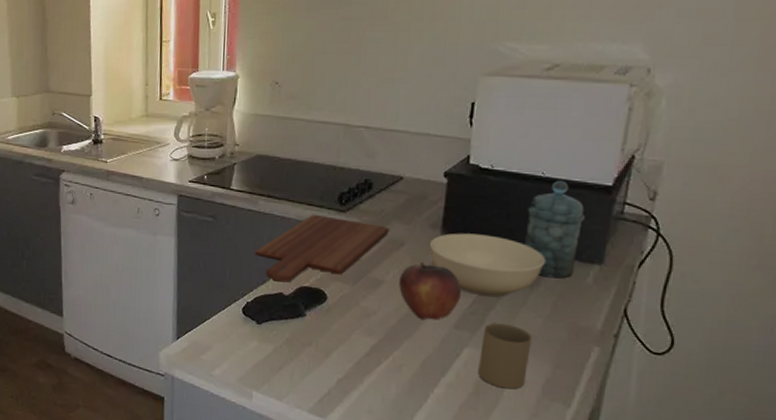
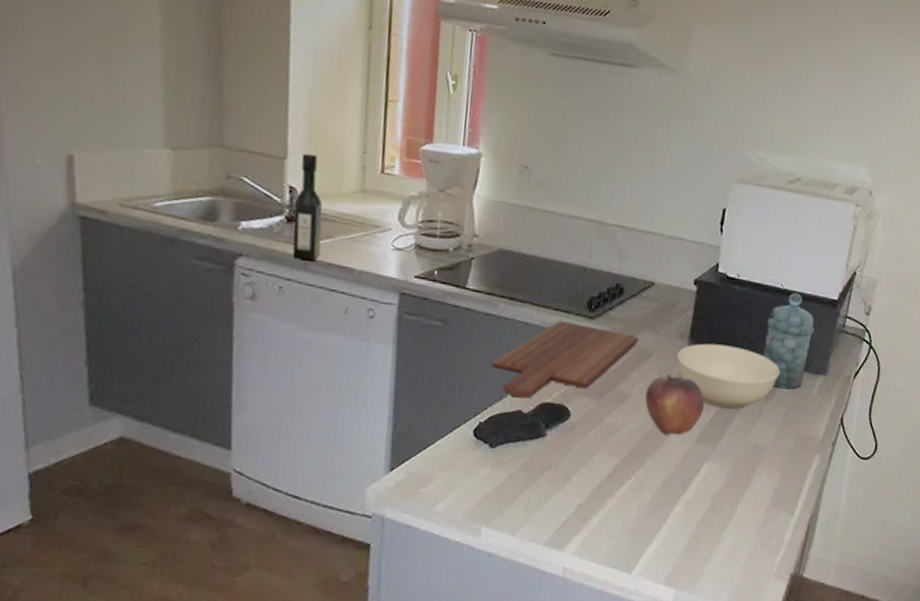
bottle: none [97,90,119,173] -> present [292,153,323,262]
cup: present [478,321,532,390] -> none [716,434,765,502]

